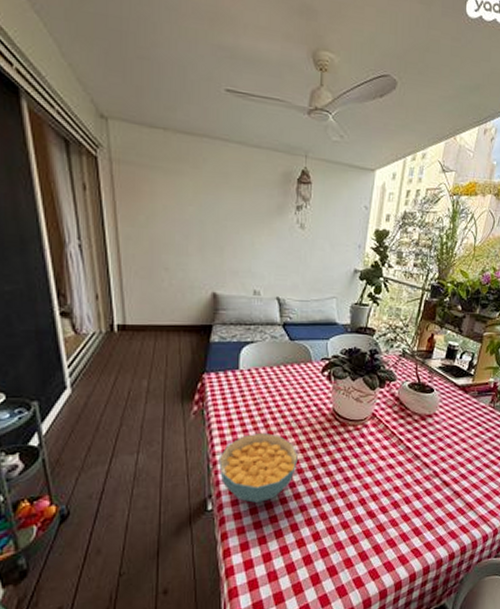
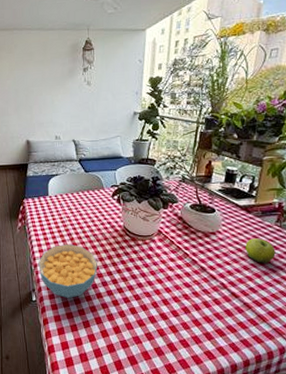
fruit: none [460,420,488,448] -> present [245,238,276,263]

